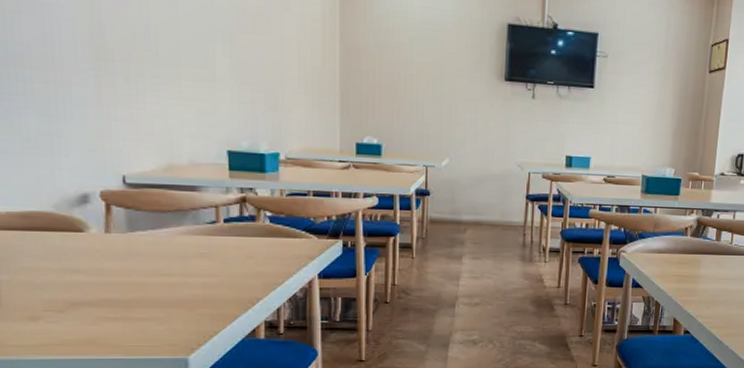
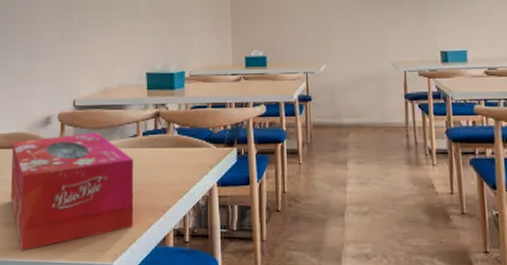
tissue box: none [31,216,214,347] -> present [10,133,134,251]

